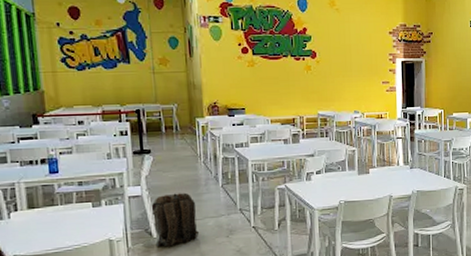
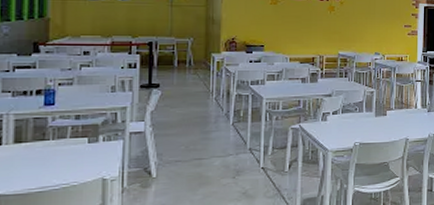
backpack: present [151,192,200,247] -> none [153,130,204,188]

